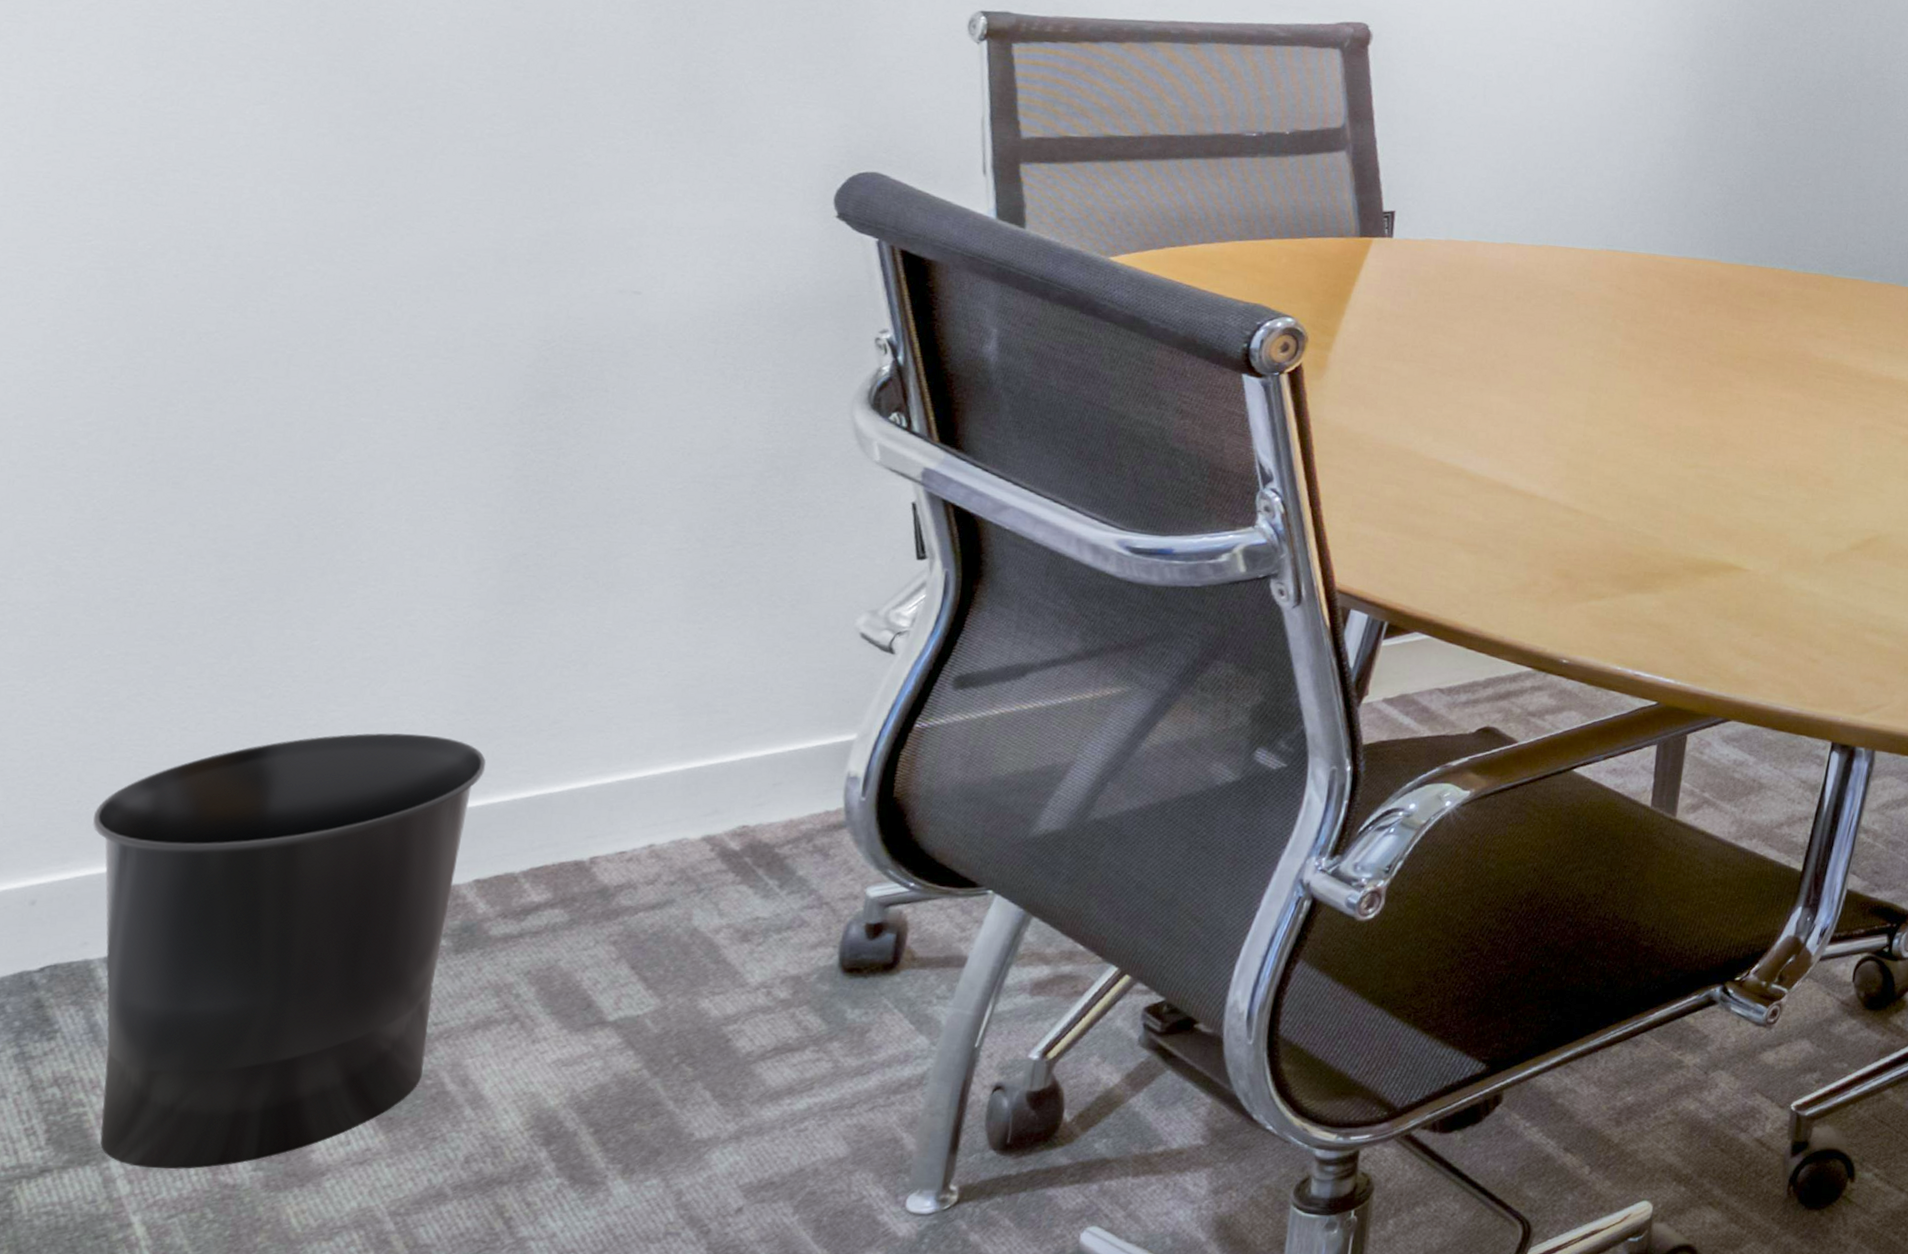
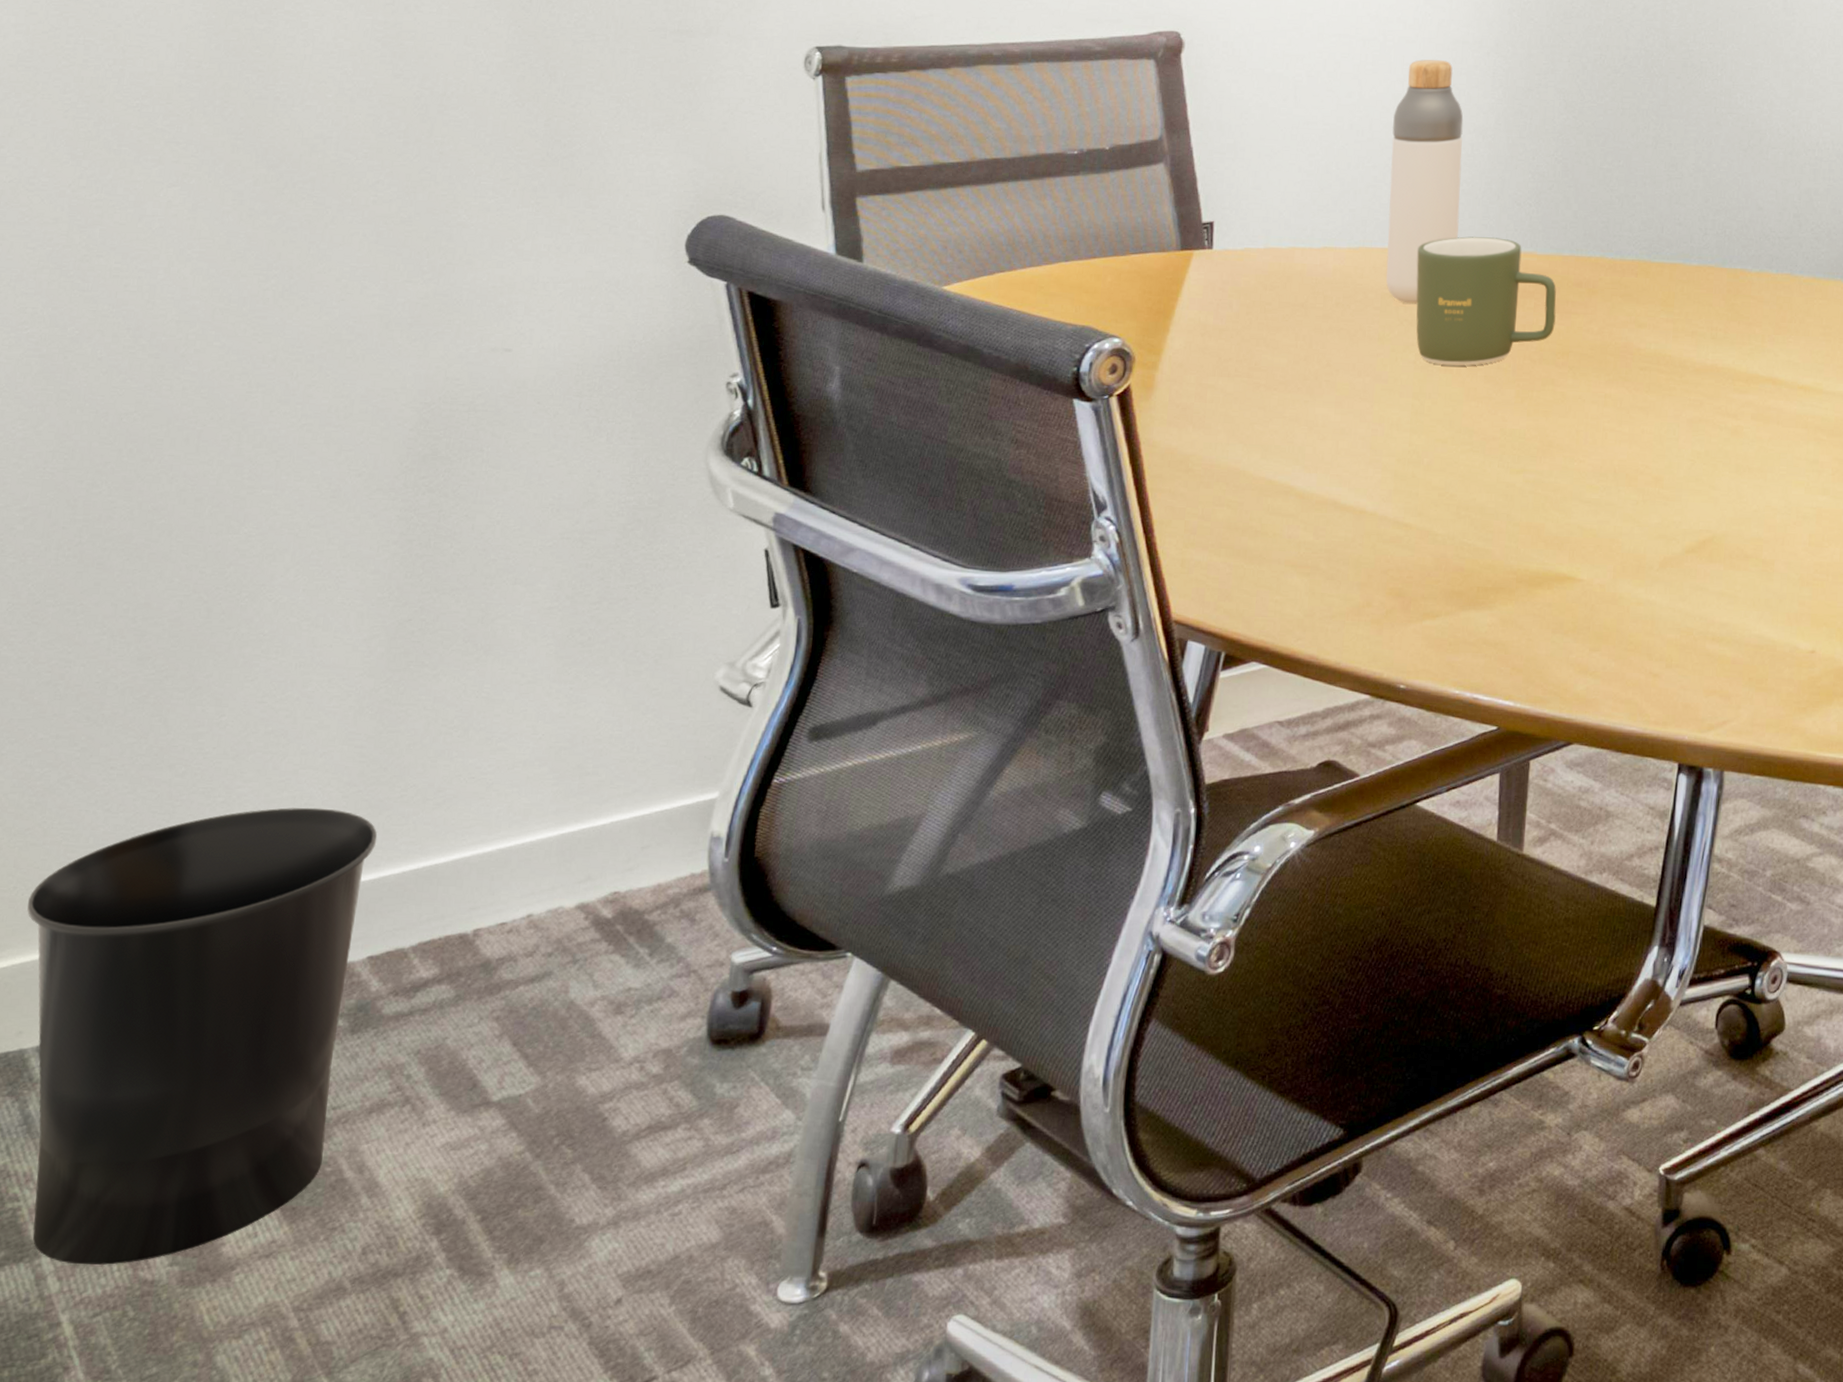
bottle: none [1568,68,1655,303] -> present [1385,59,1464,304]
mug: none [1596,241,1739,365] -> present [1416,236,1556,366]

